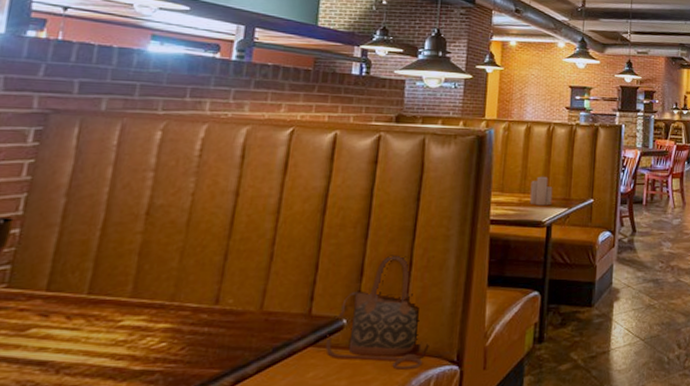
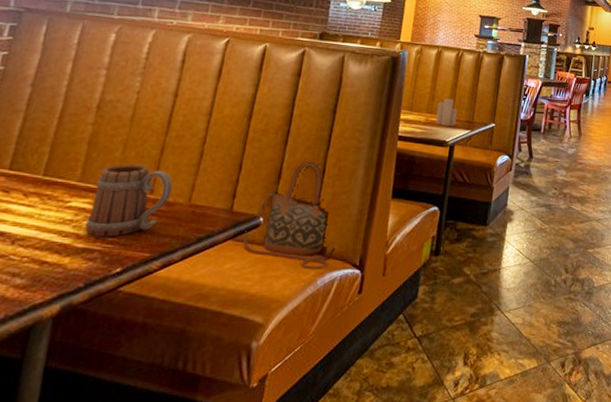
beer mug: none [142,273,242,356] -> present [85,164,174,237]

